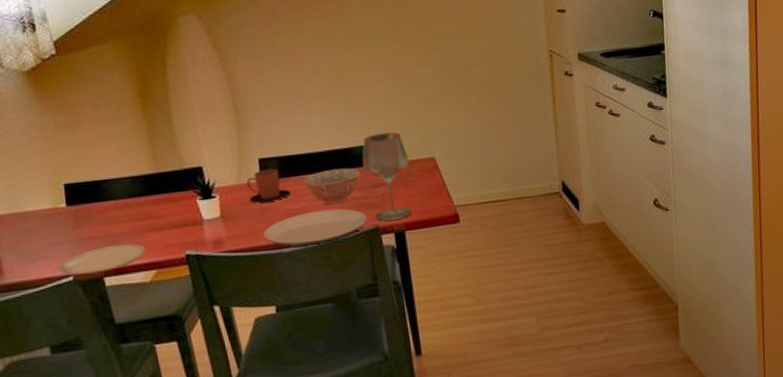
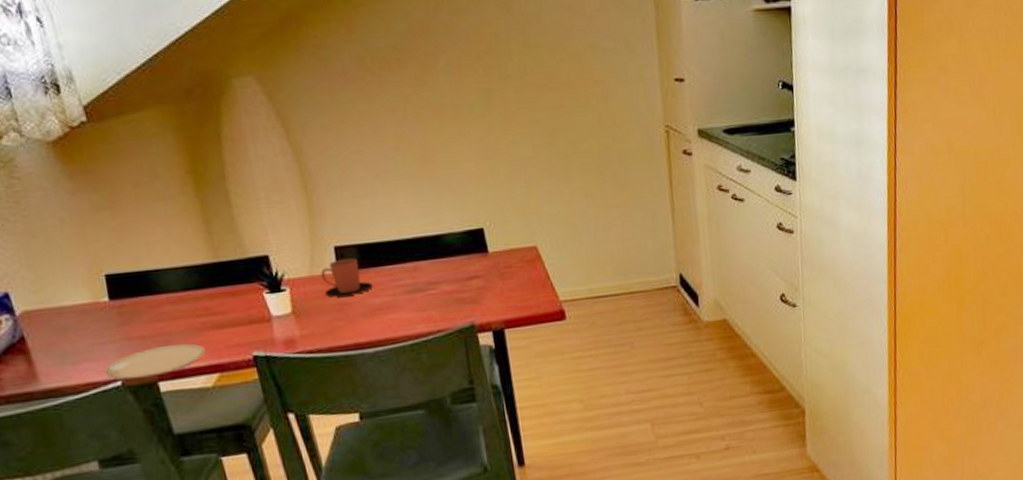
plate: present [263,209,367,248] -> none [342,304,461,348]
bowl: present [303,168,360,205] -> none [386,258,452,300]
wine glass: present [362,132,412,221] -> none [454,217,512,318]

